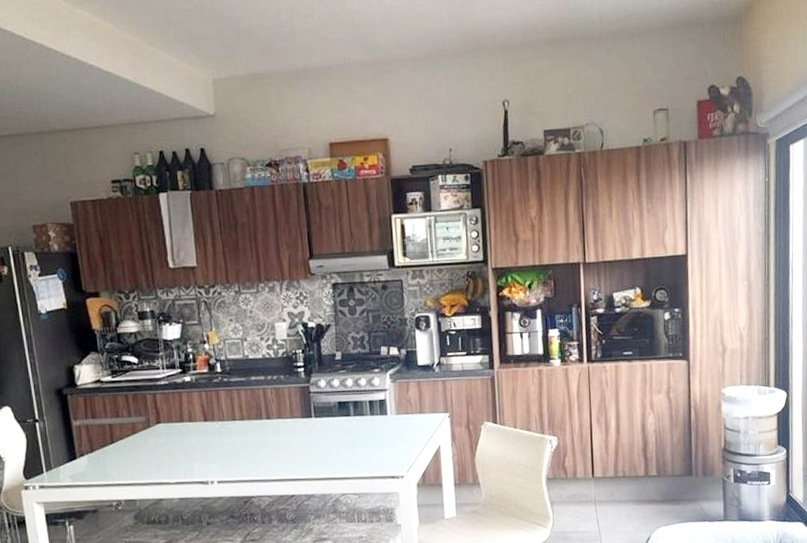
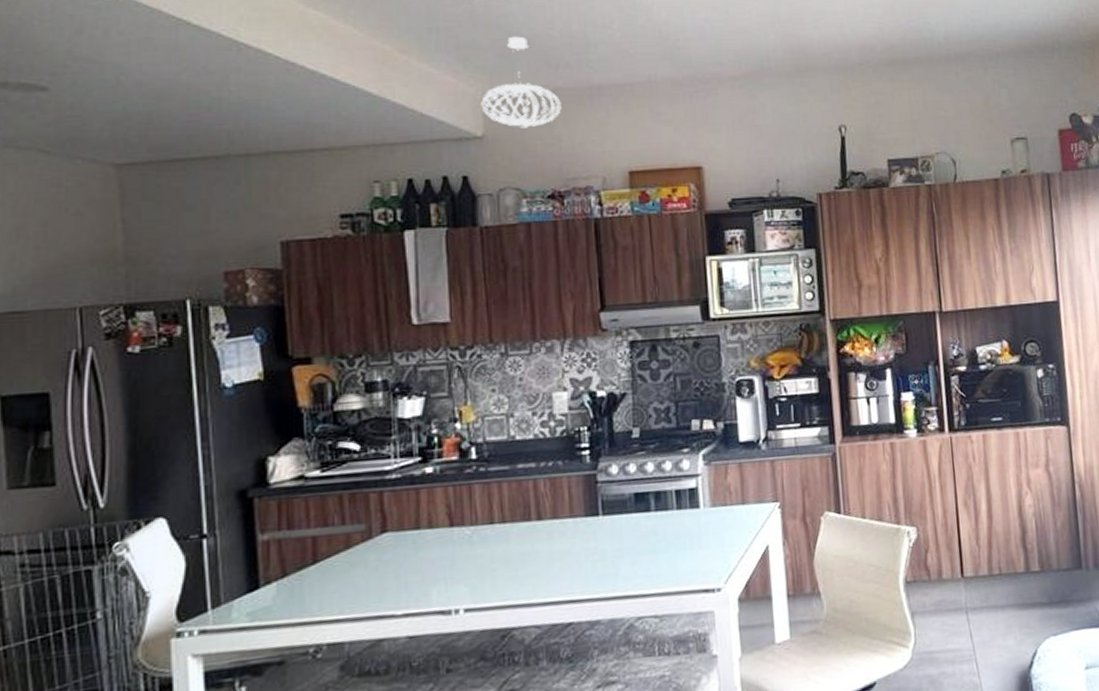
pendant light: none [211,27,275,107] -> present [481,36,562,128]

